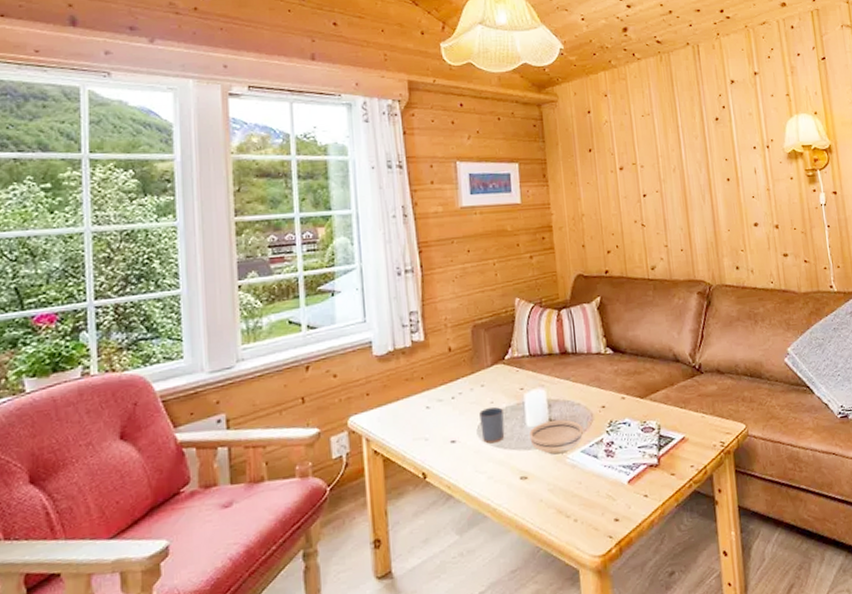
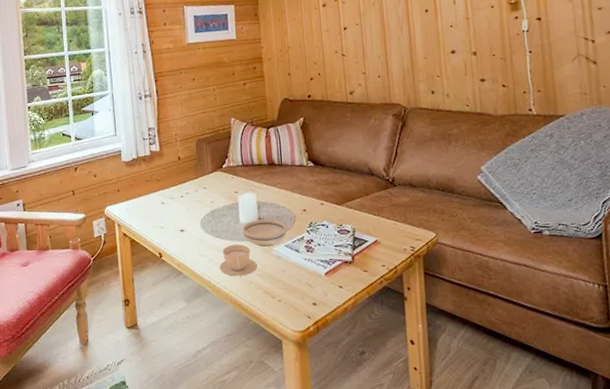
mug: present [479,407,505,443] -> none [202,206,222,234]
teacup: none [501,453,548,495] -> present [220,244,257,276]

